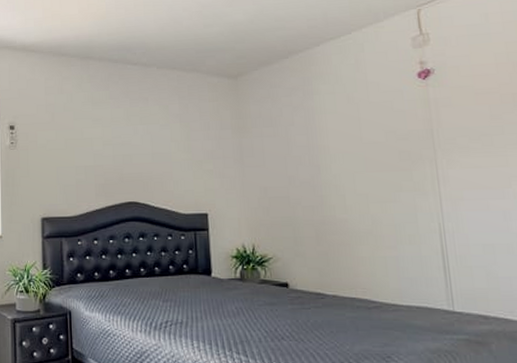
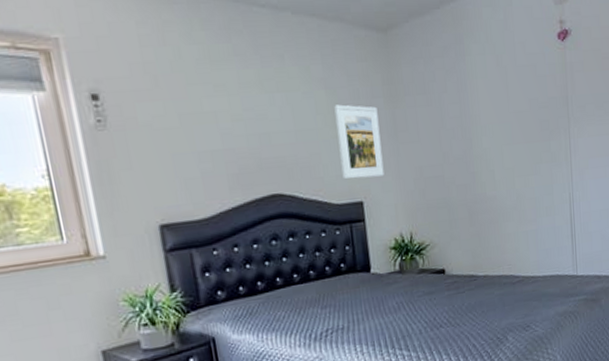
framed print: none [187,134,229,194] -> present [334,104,384,180]

